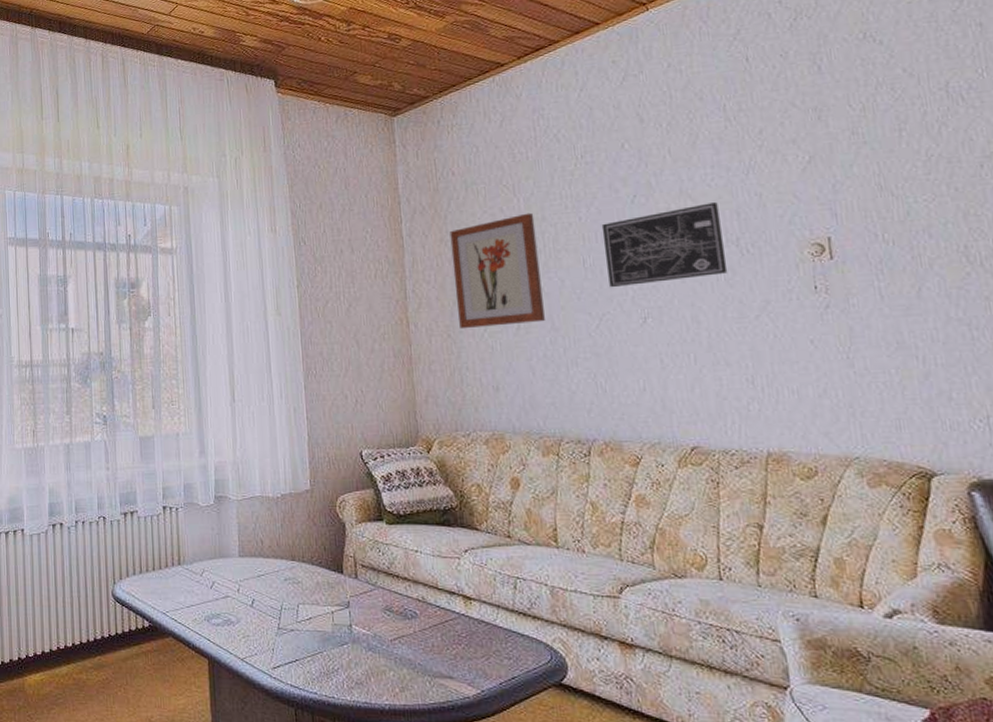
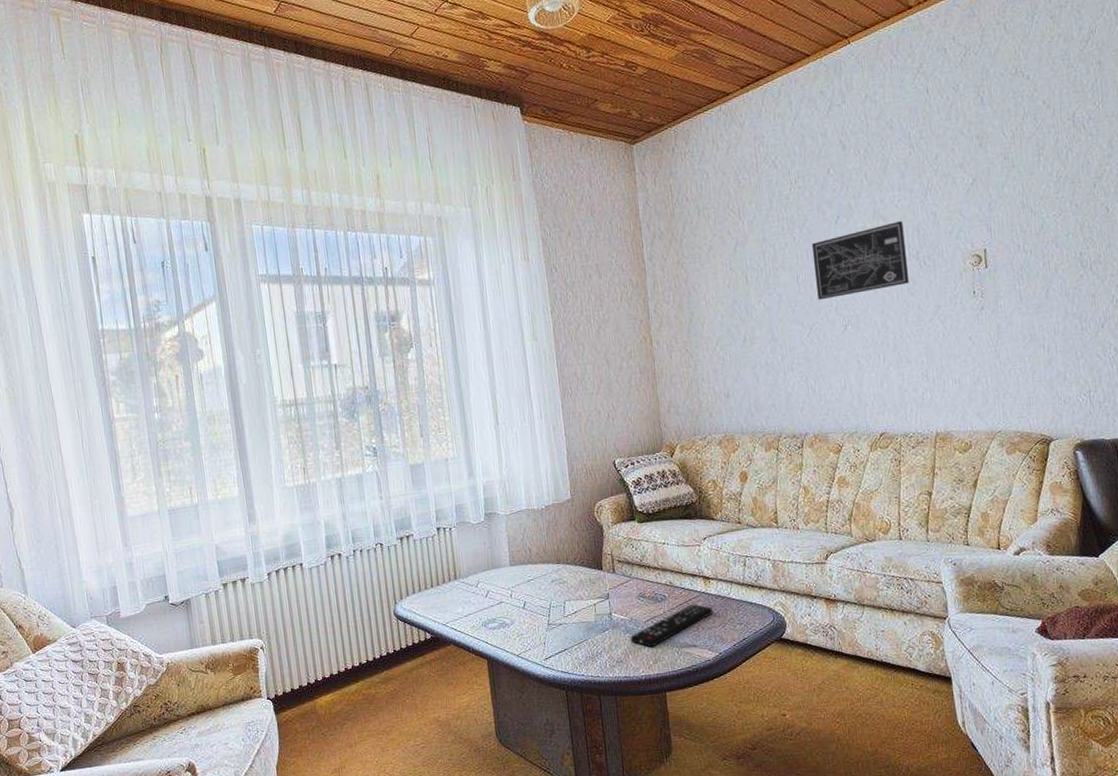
remote control: none [373,627,475,672] -> present [630,604,713,648]
wall art: present [449,212,545,329] -> none [685,234,766,344]

